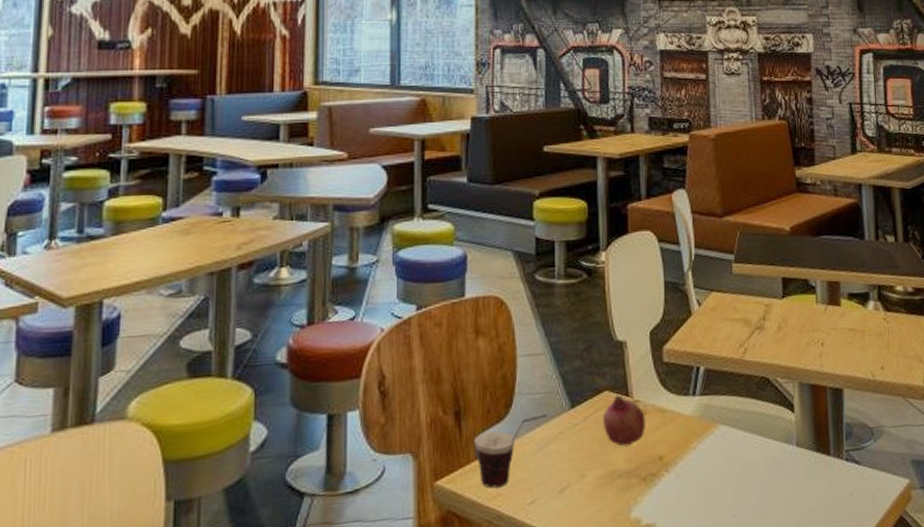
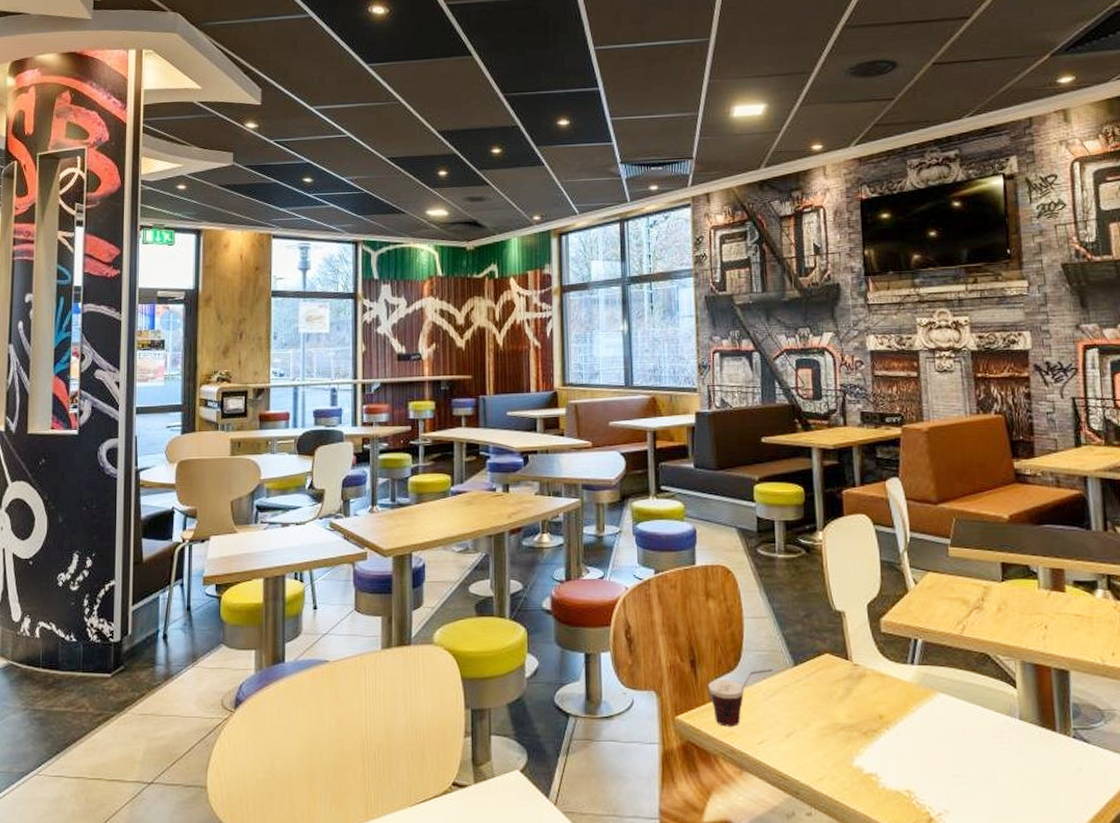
fruit: present [603,395,646,447] -> none [824,658,865,704]

